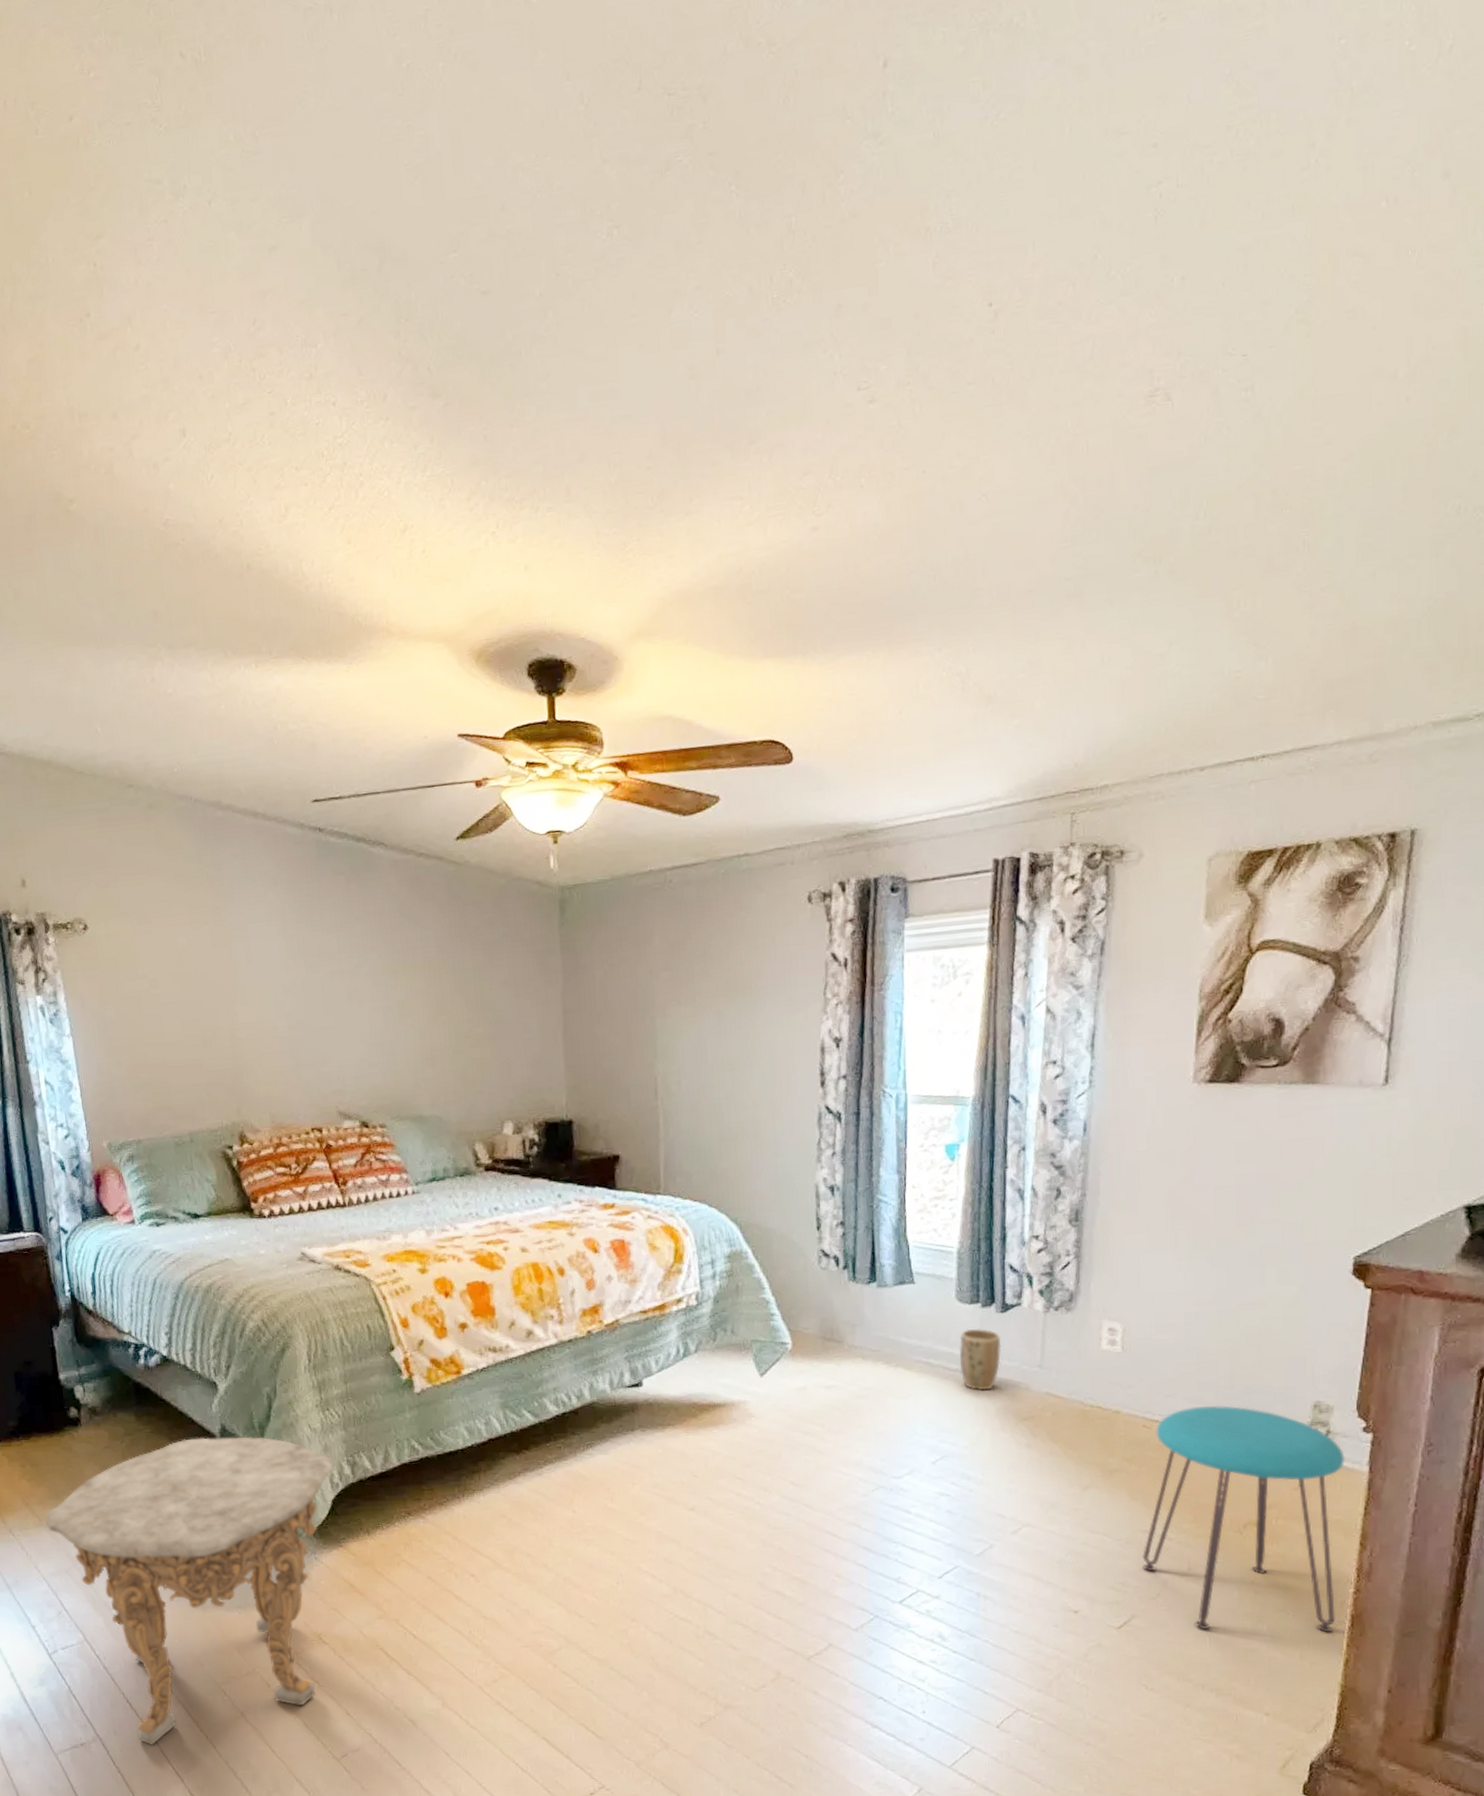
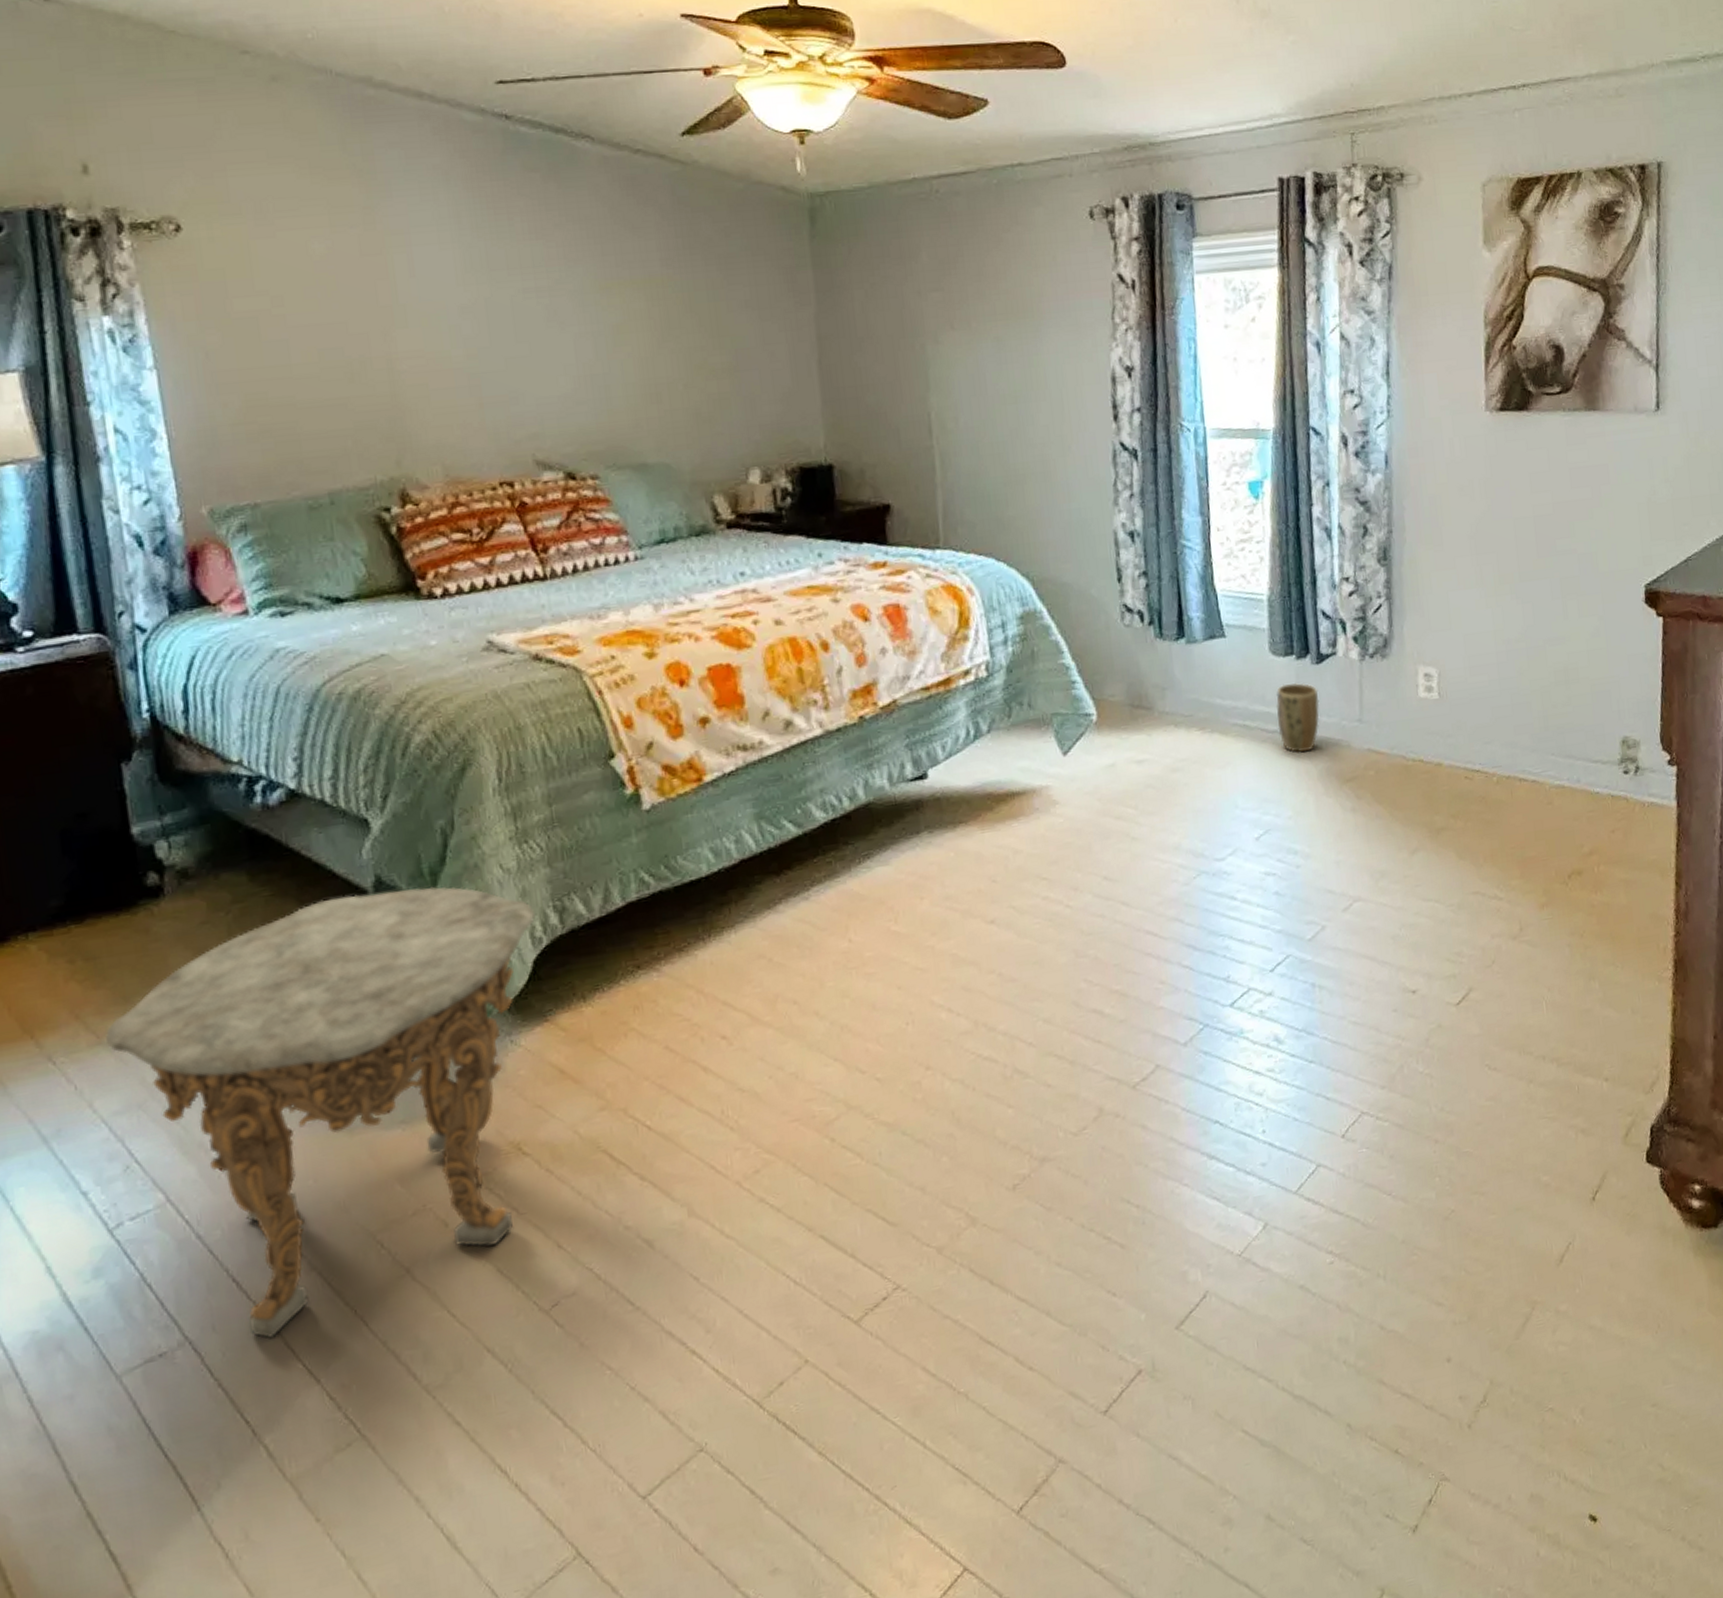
stool: present [1142,1406,1345,1633] -> none [1475,748,1660,995]

